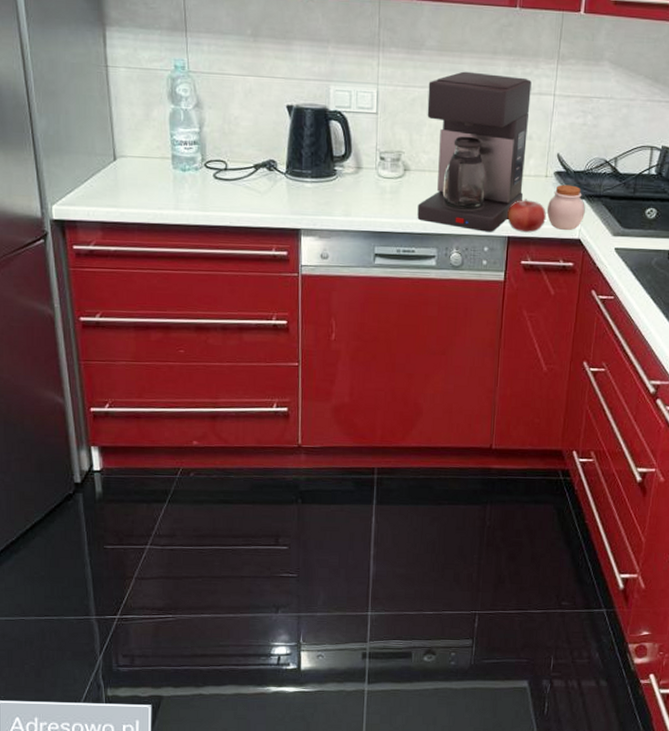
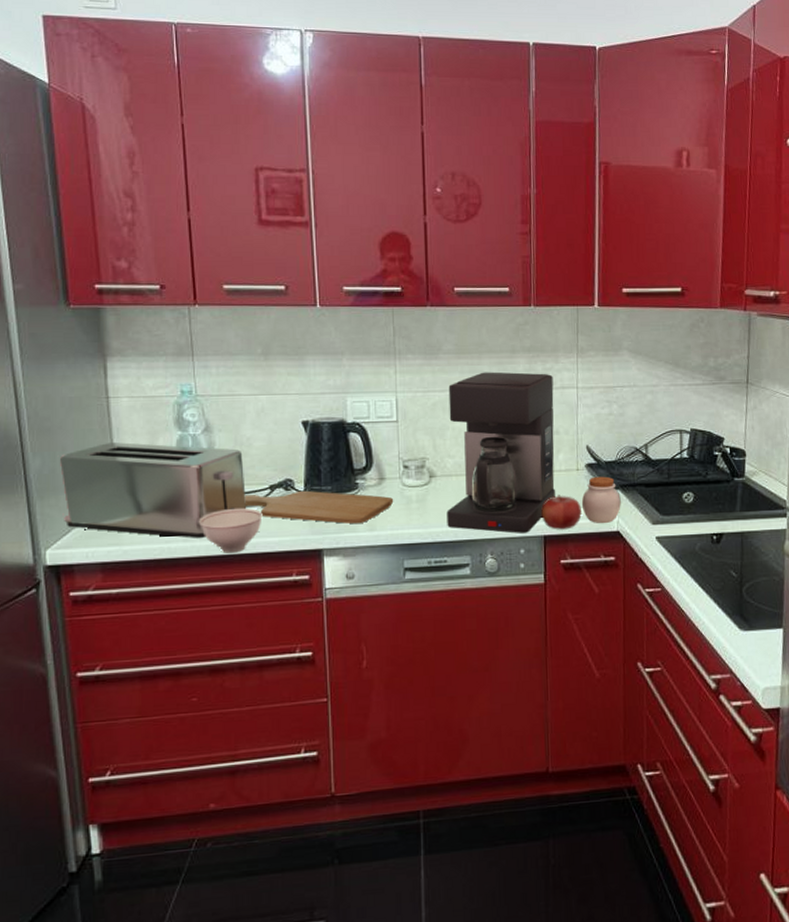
toaster: none [61,110,233,209] -> present [57,442,247,539]
bowl: none [188,182,247,226] -> present [198,507,263,554]
chopping board: none [230,171,369,209] -> present [244,490,394,524]

